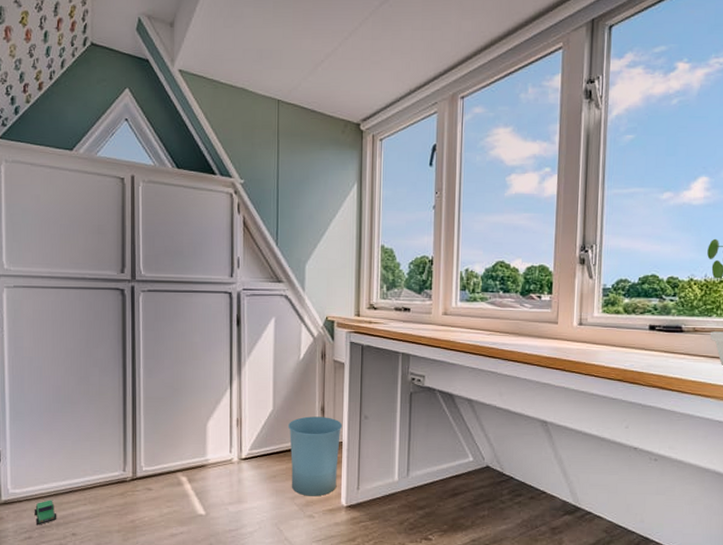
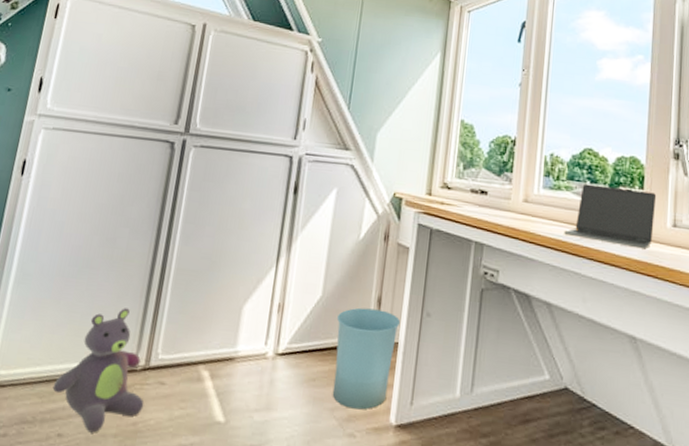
toy car: present [34,500,57,525] -> none [16,387,45,420]
stuffed bear: none [60,433,137,531] -> present [52,308,144,433]
laptop: none [481,294,564,347] -> present [564,184,657,250]

